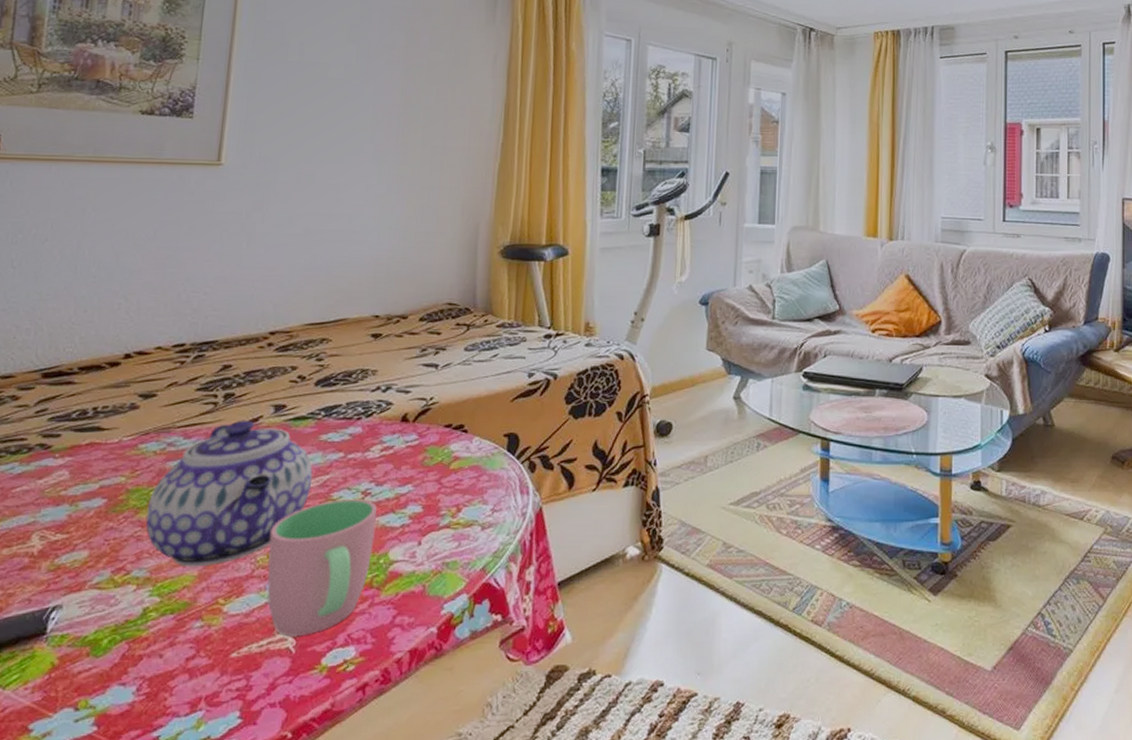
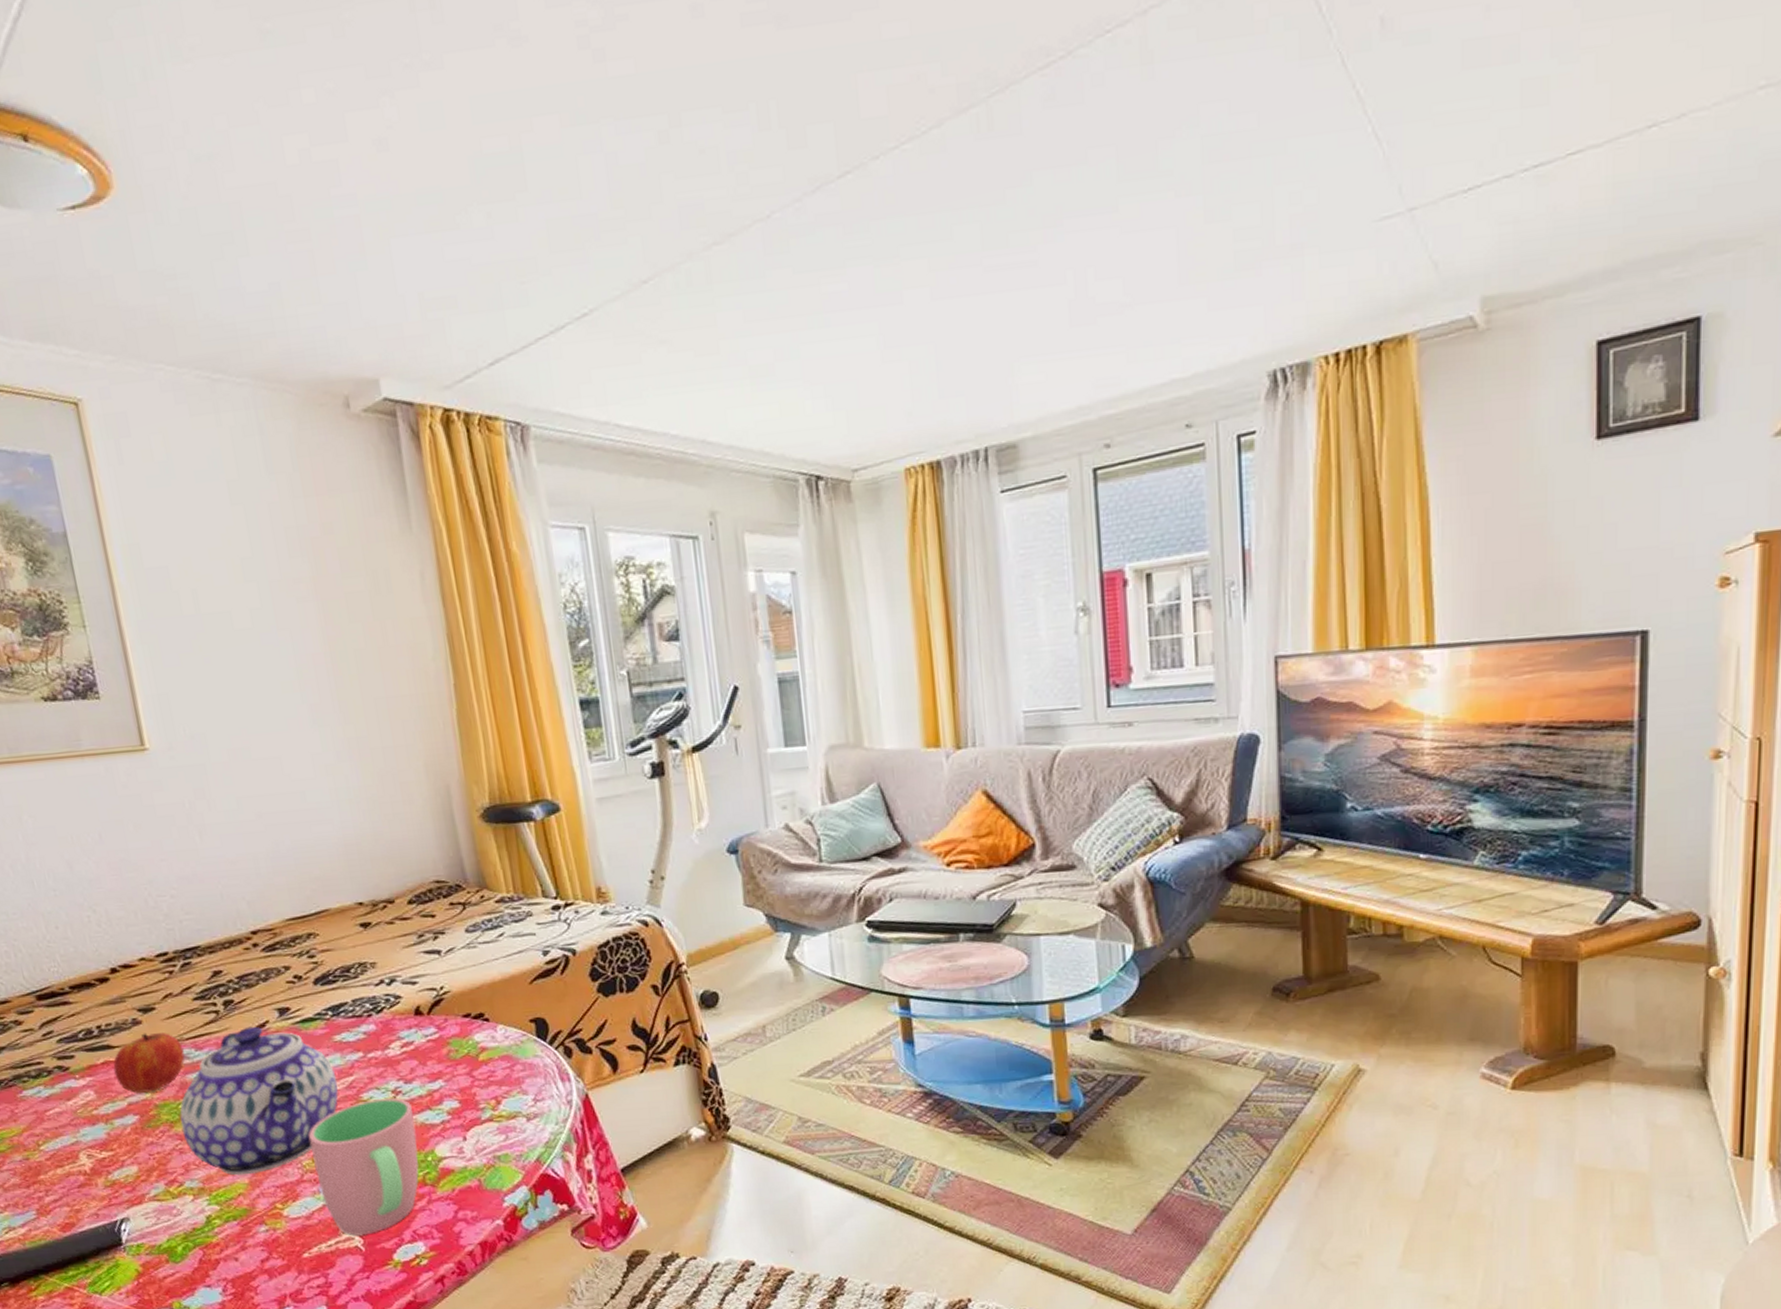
fruit: none [95,418,173,476] -> present [113,1033,185,1093]

